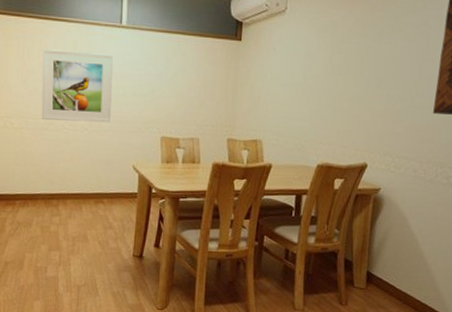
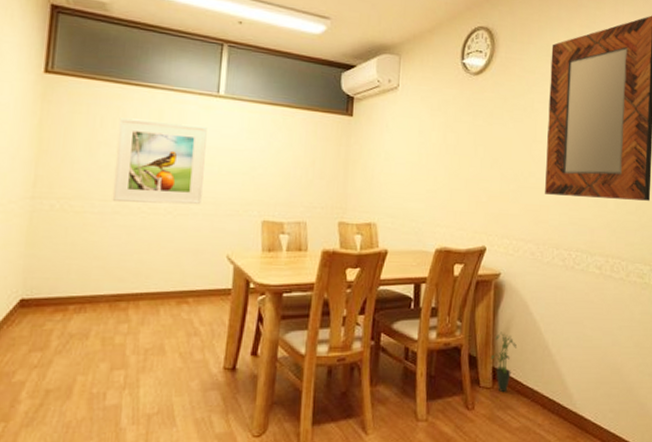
potted plant: none [365,241,392,293] -> present [490,332,517,392]

